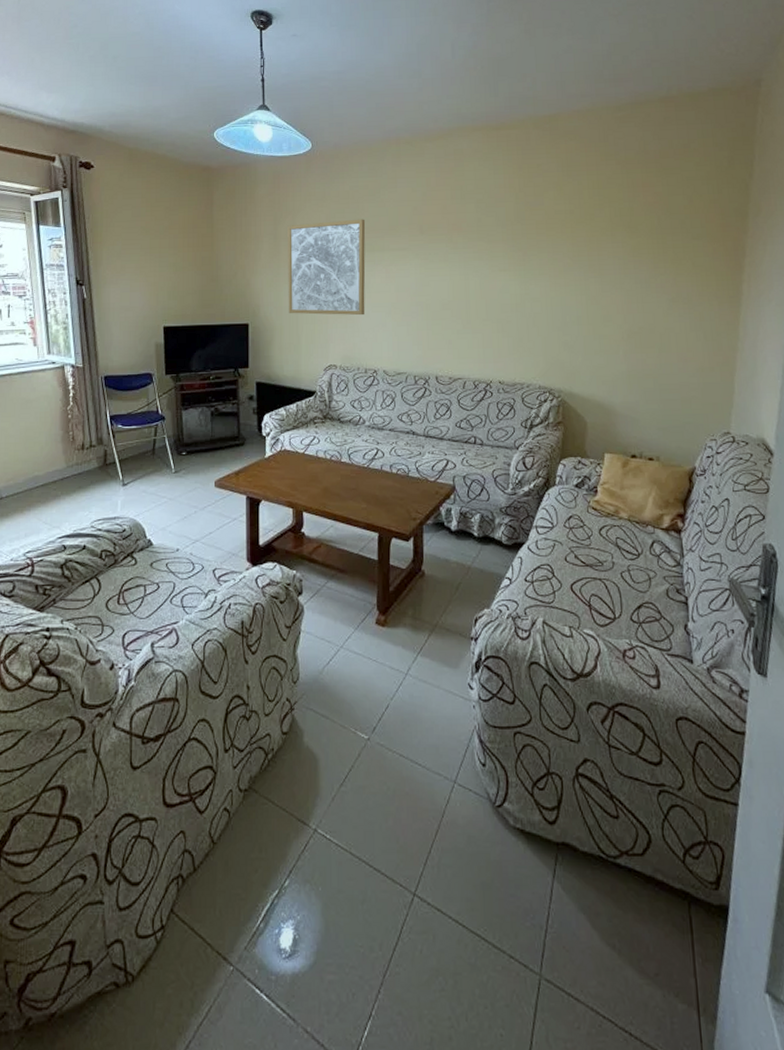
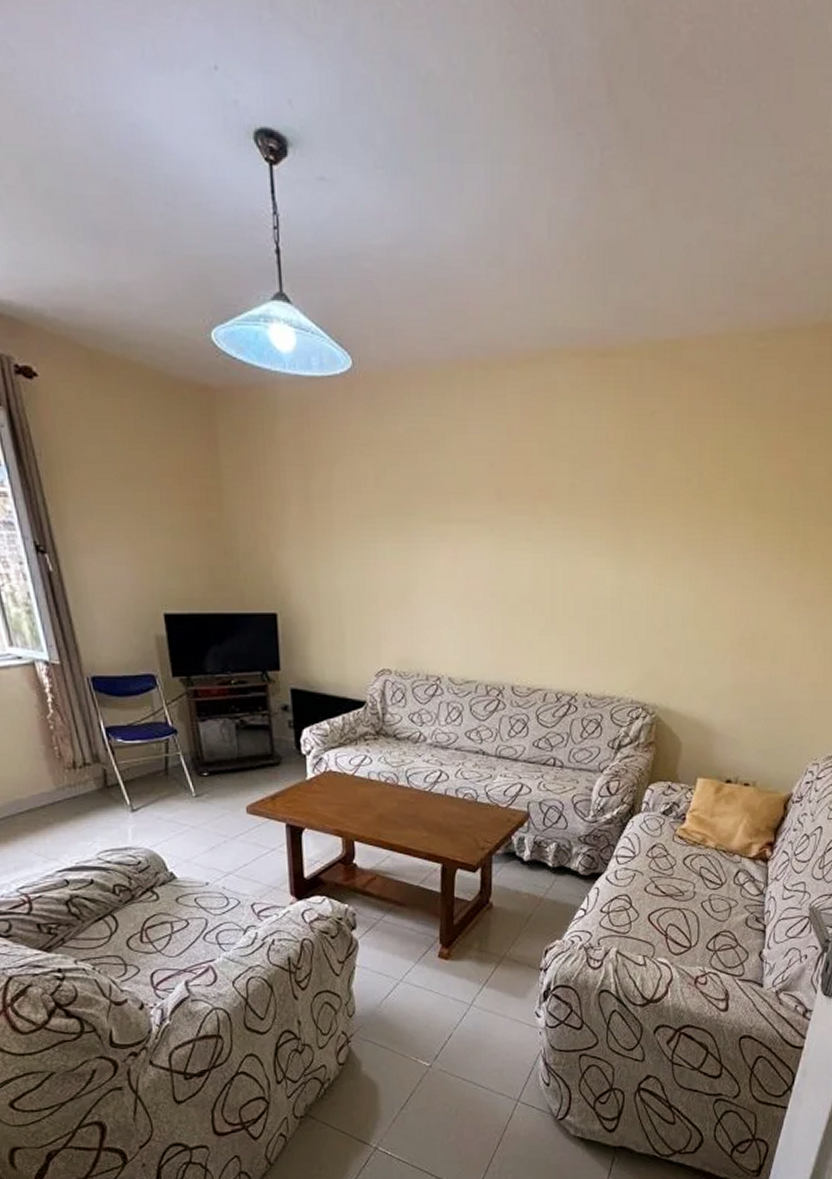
wall art: present [288,219,366,316] -> none [323,476,427,608]

